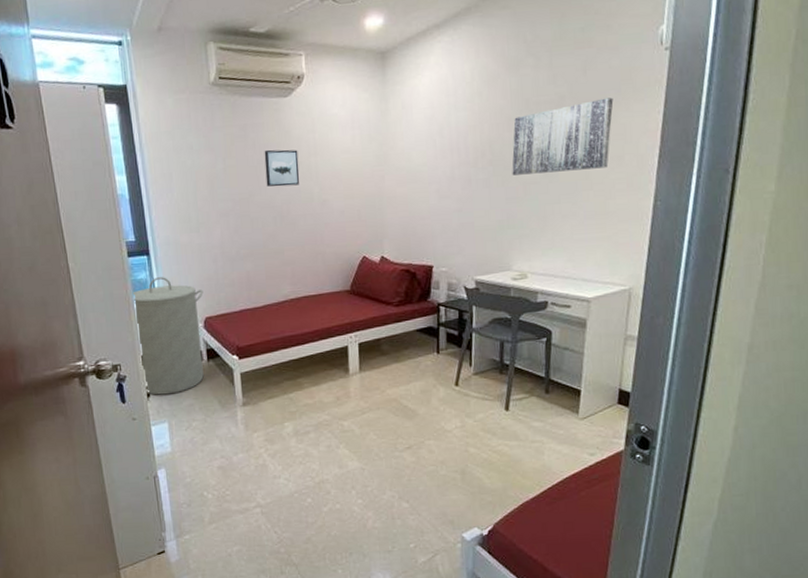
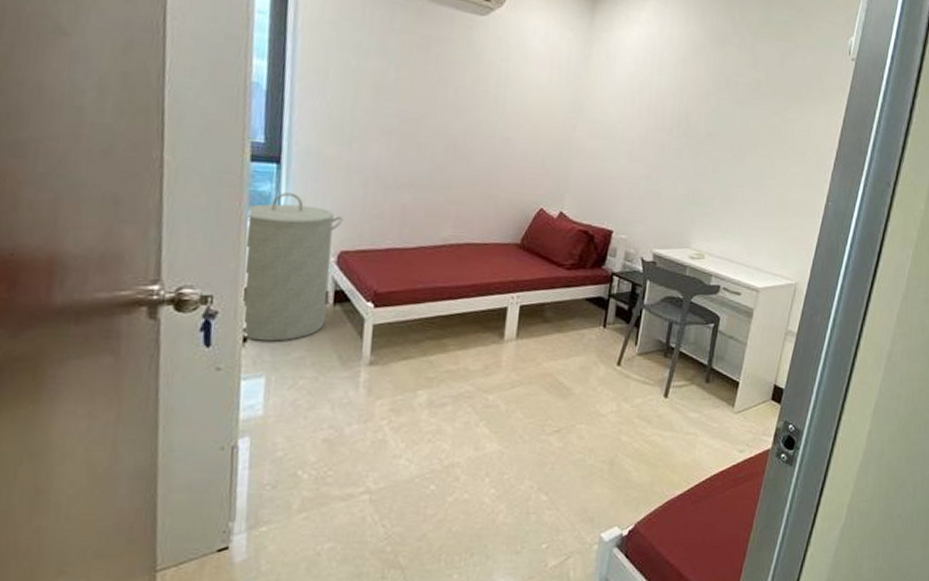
wall art: present [264,149,300,187] -> none [443,68,486,116]
wall art: present [512,97,614,176] -> none [704,92,804,161]

